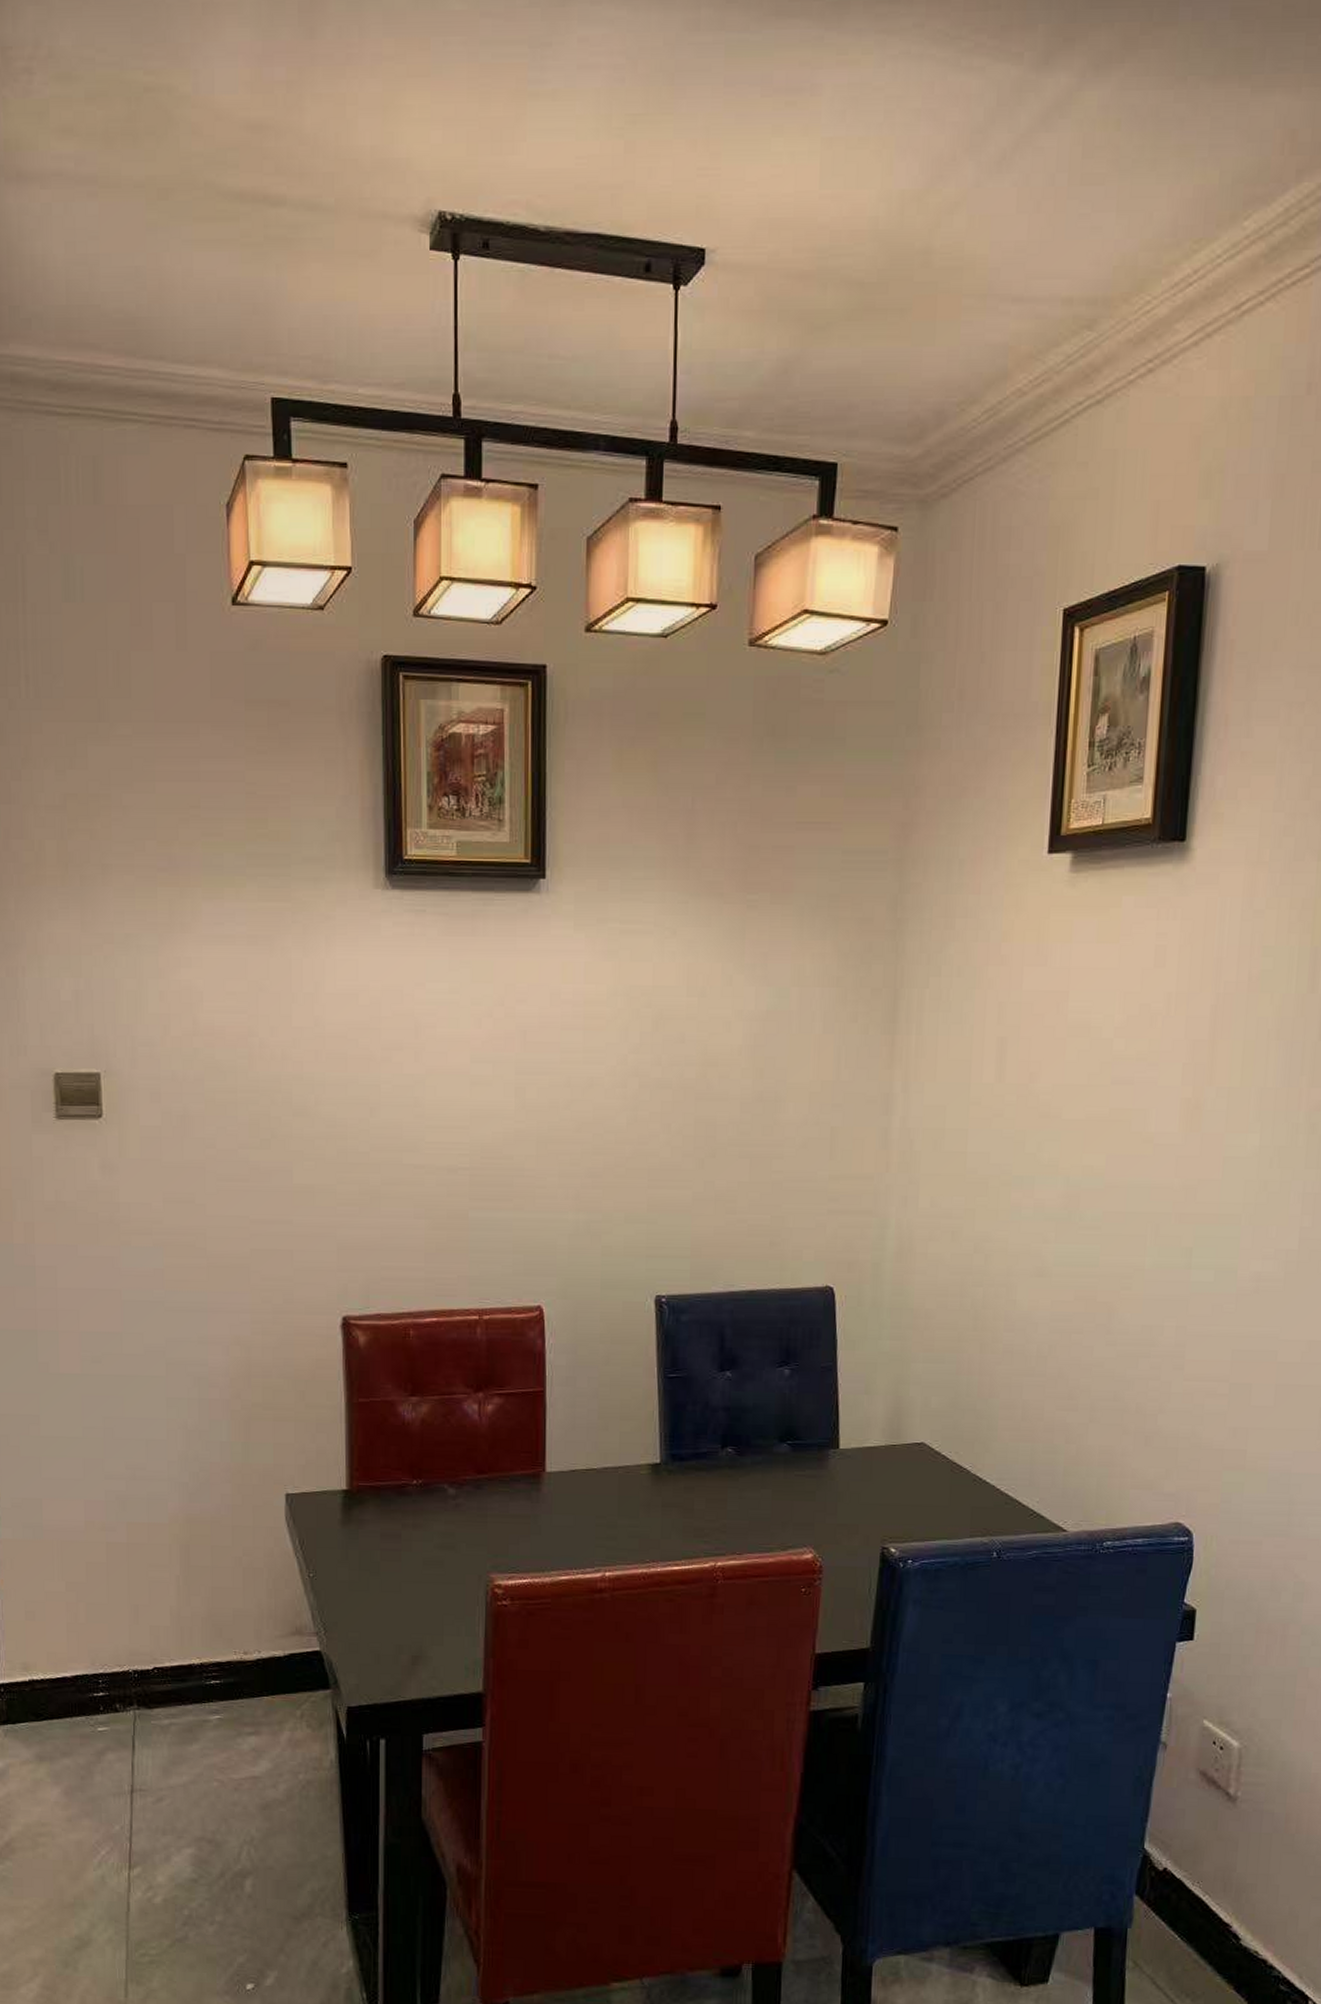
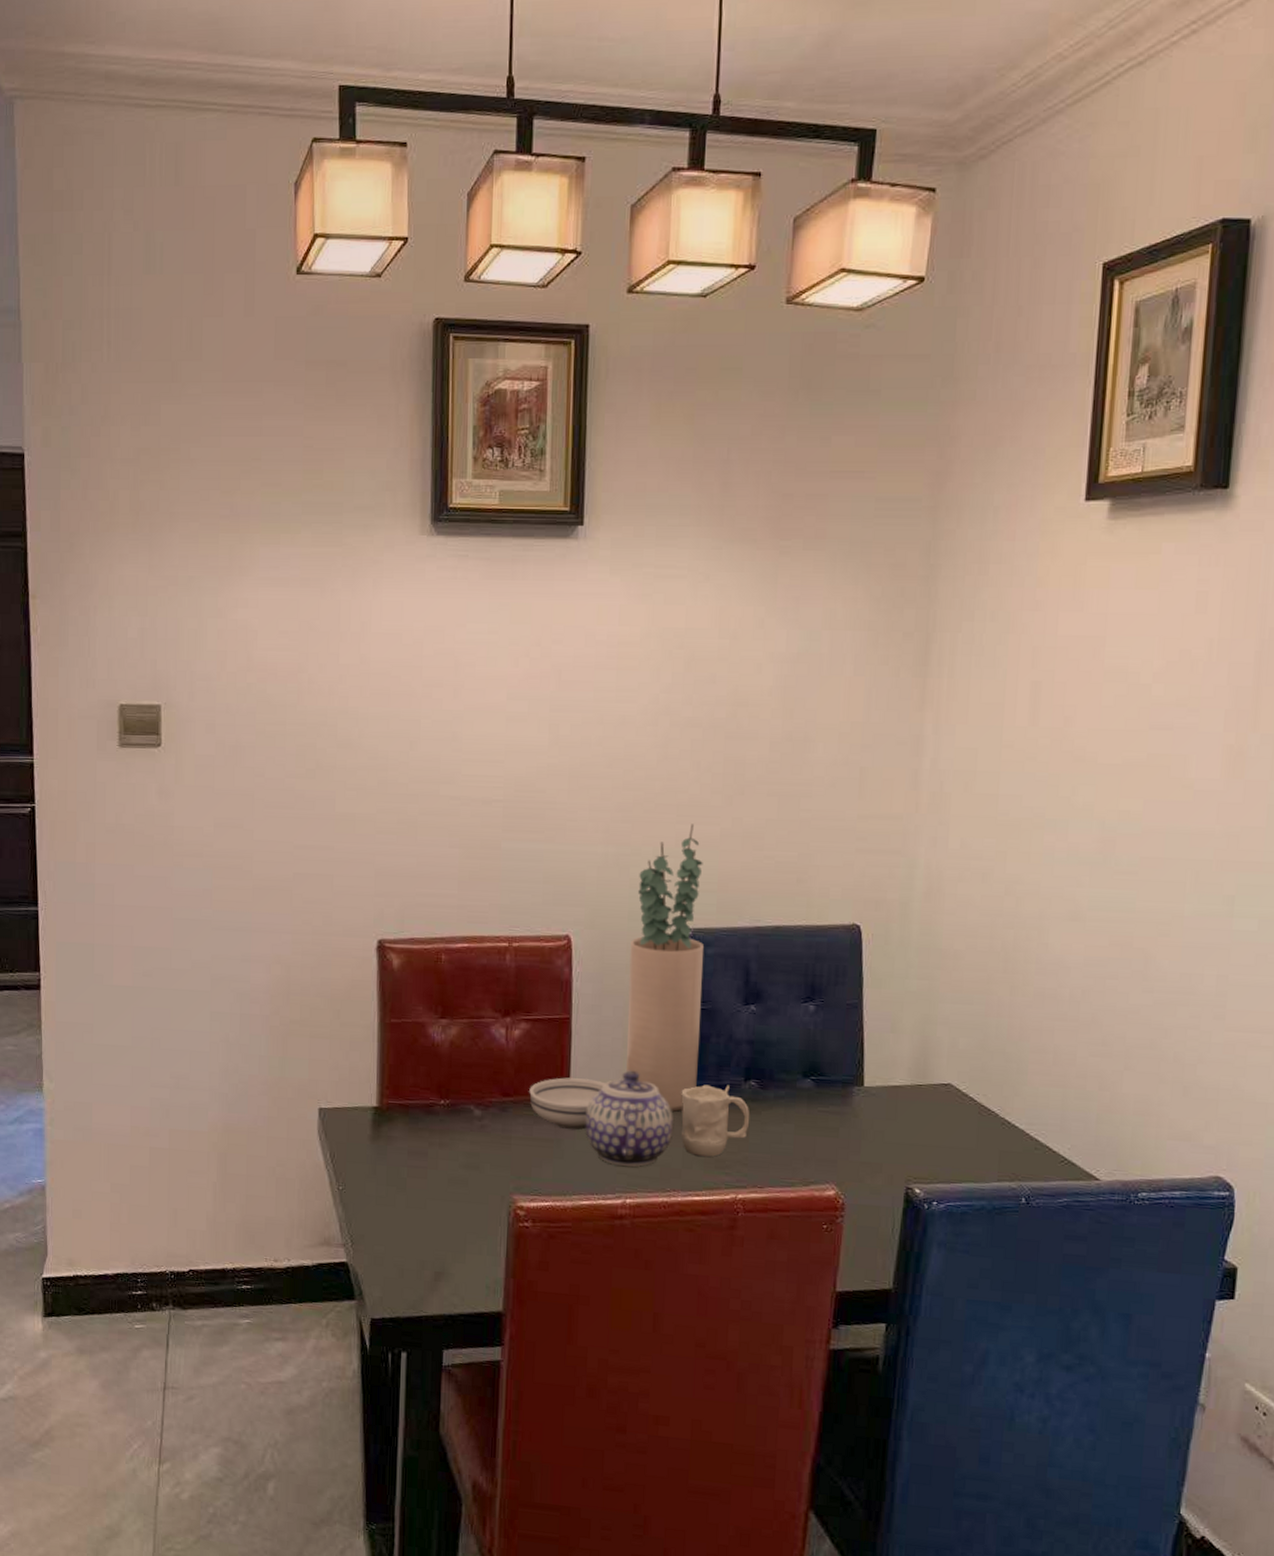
bowl: none [504,1452,582,1505] -> present [529,1077,606,1130]
teapot: none [562,1442,652,1540] -> present [585,1070,674,1168]
vase: none [602,1188,678,1483] -> present [626,824,703,1113]
mug: none [658,1453,728,1527] -> present [681,1084,750,1157]

